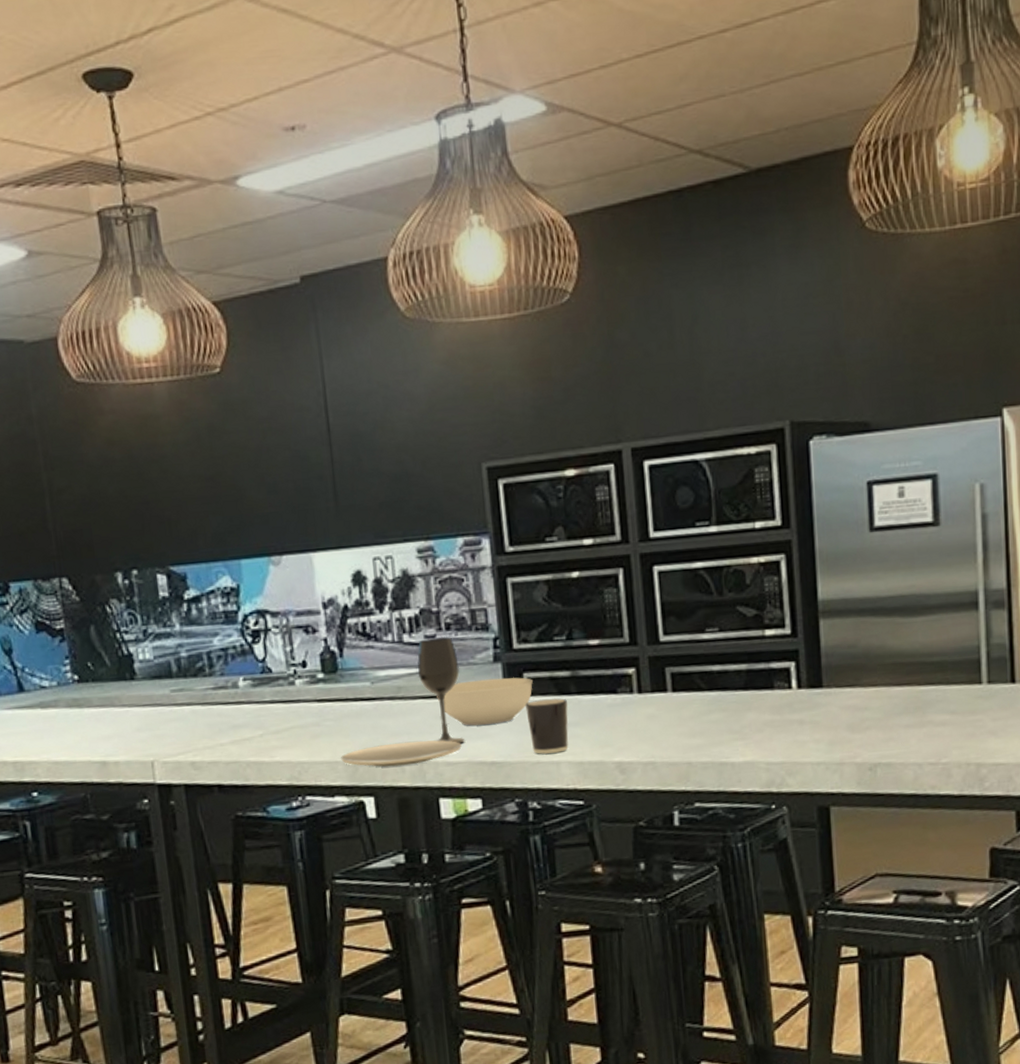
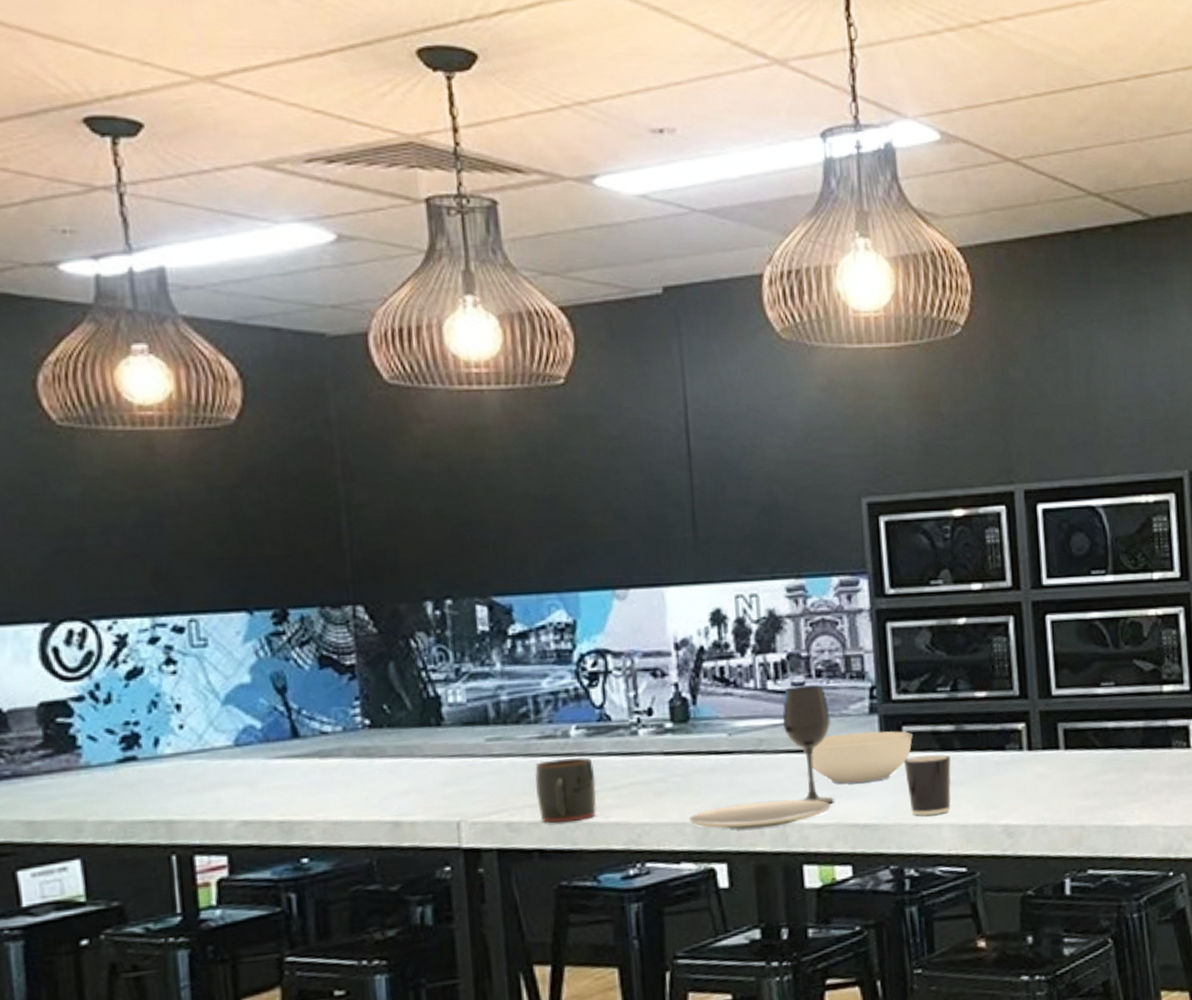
mug: none [211,704,263,762] -> present [534,756,597,823]

